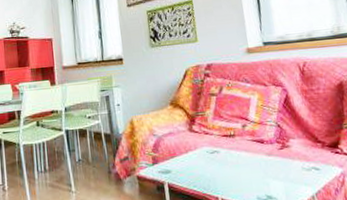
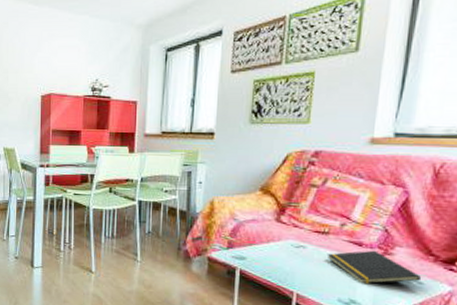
notepad: none [237,145,318,178] -> present [327,250,422,284]

